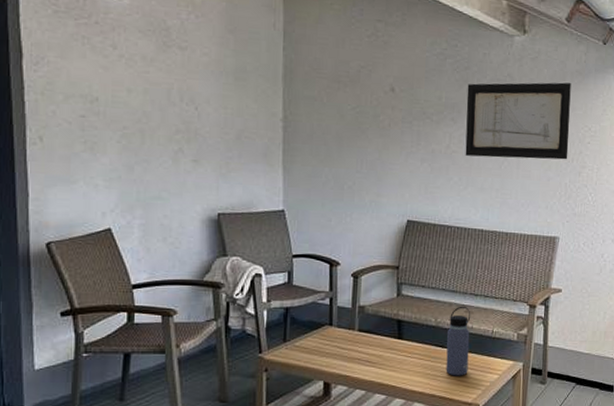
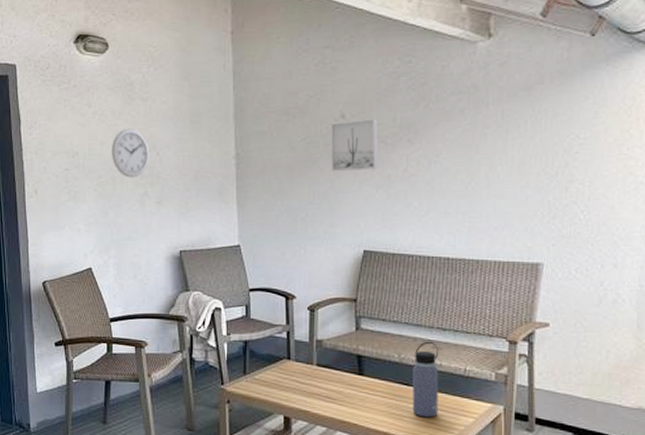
wall clock: none [139,77,186,132] -> present [111,128,149,178]
wall art: none [379,94,425,145] -> present [330,119,379,172]
wall art: present [465,82,571,160] -> none [424,86,552,178]

